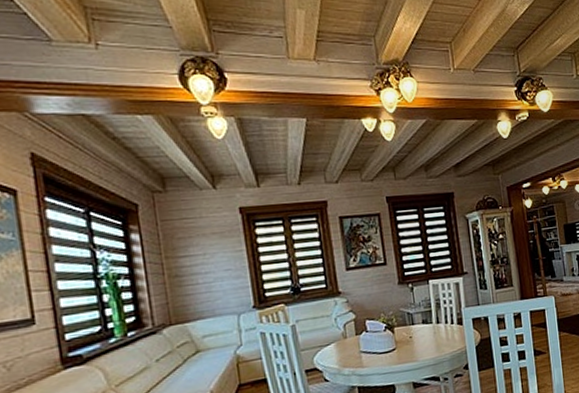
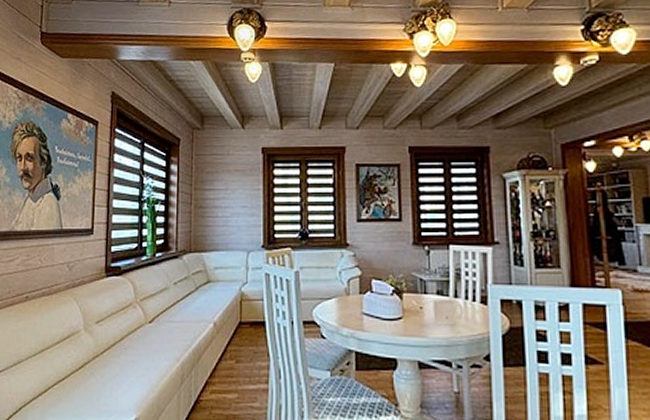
mug: none [419,326,446,349] -> present [432,299,464,326]

